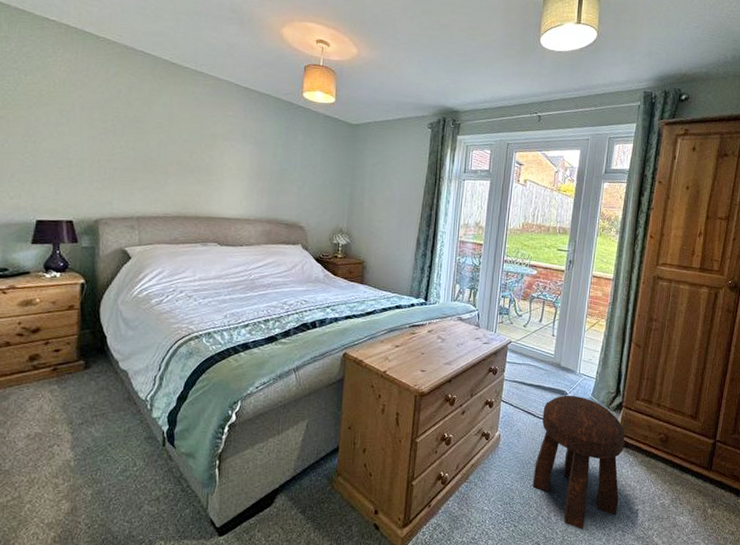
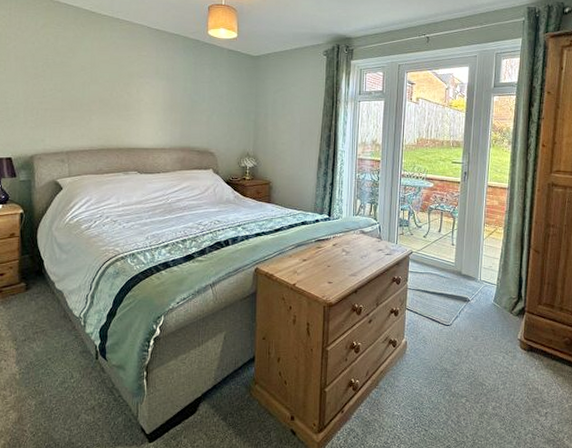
stool: present [532,395,626,529] -> none [440,301,530,433]

